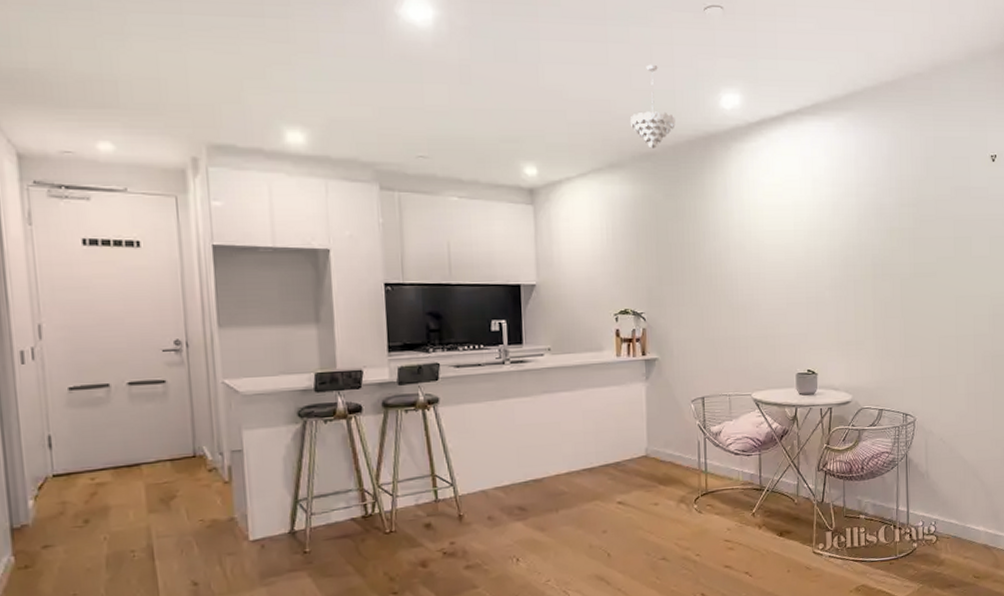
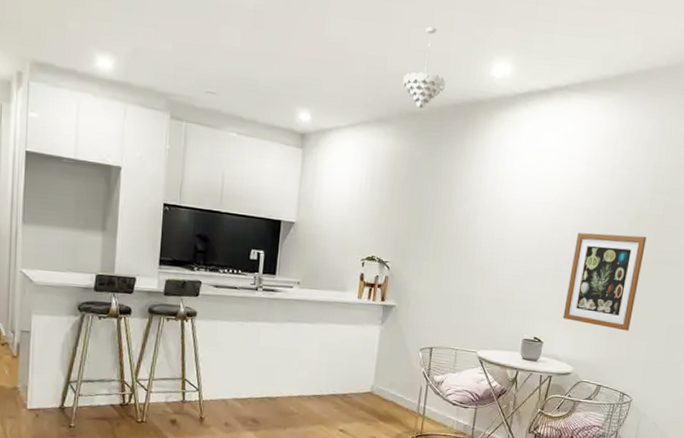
wall art: none [832,252,902,350] -> present [562,232,647,331]

